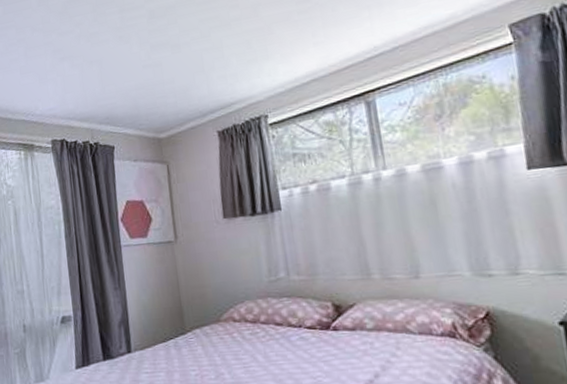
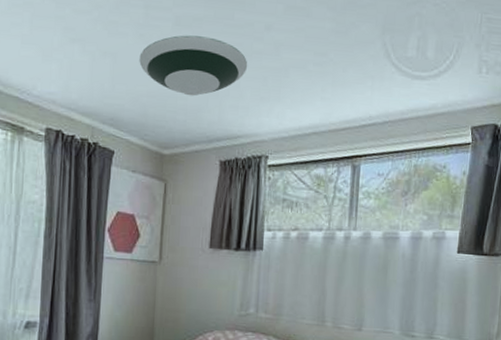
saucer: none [122,19,229,79] -> present [139,35,248,97]

